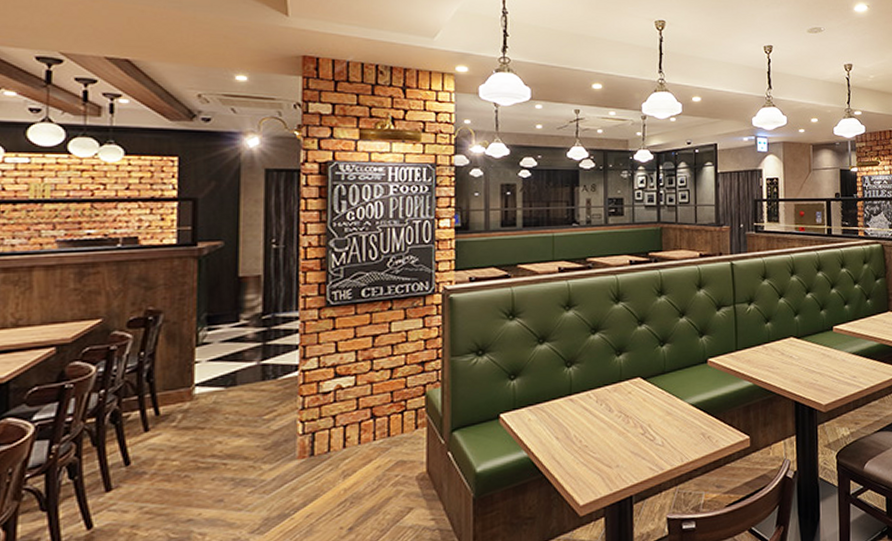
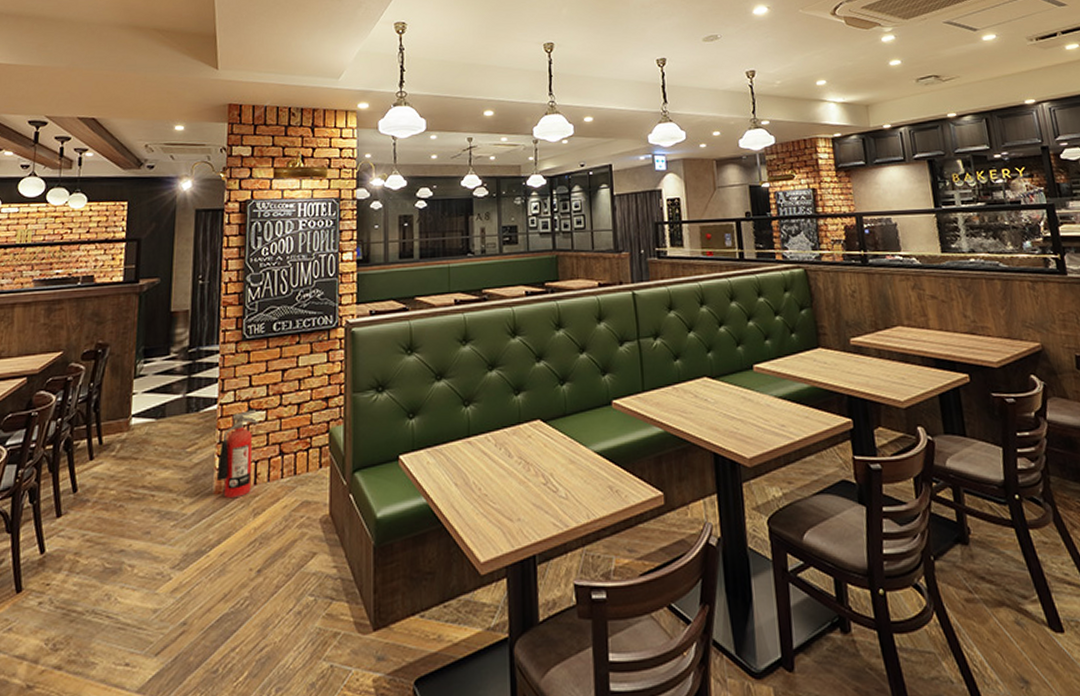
fire extinguisher: none [299,374,346,463] -> present [216,409,258,499]

